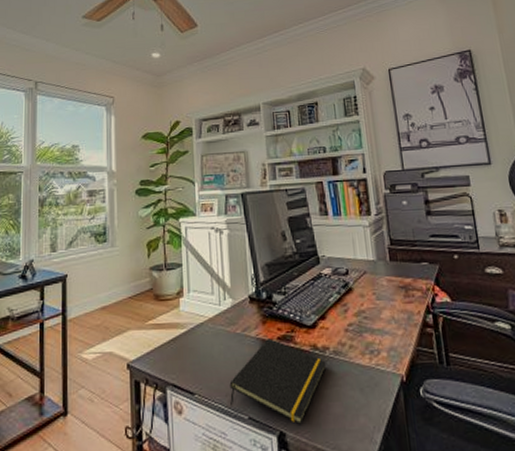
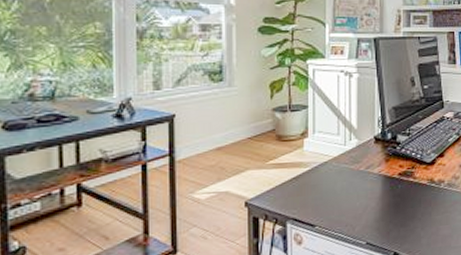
notepad: present [229,338,326,425] -> none [350,174,440,246]

